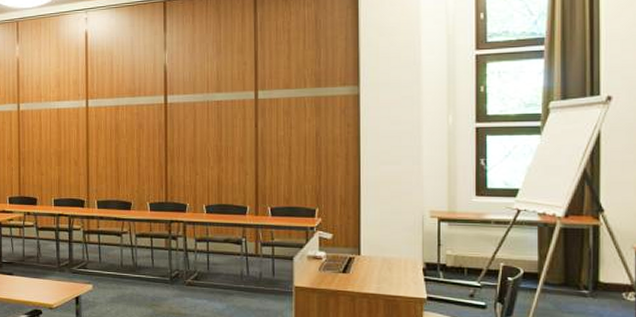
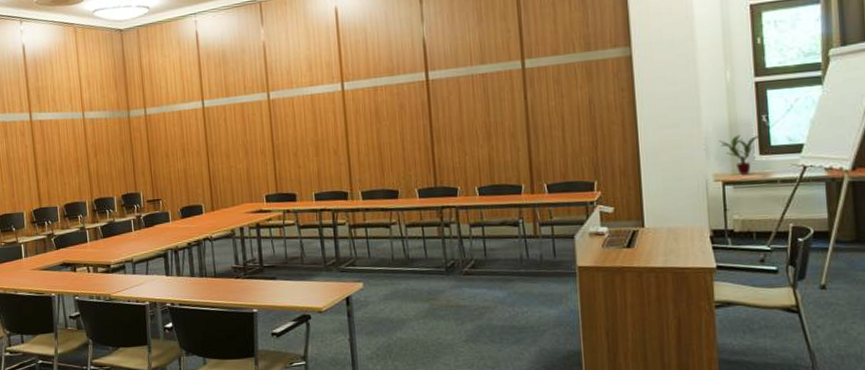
potted plant: none [437,175,480,213] -> present [719,134,763,175]

